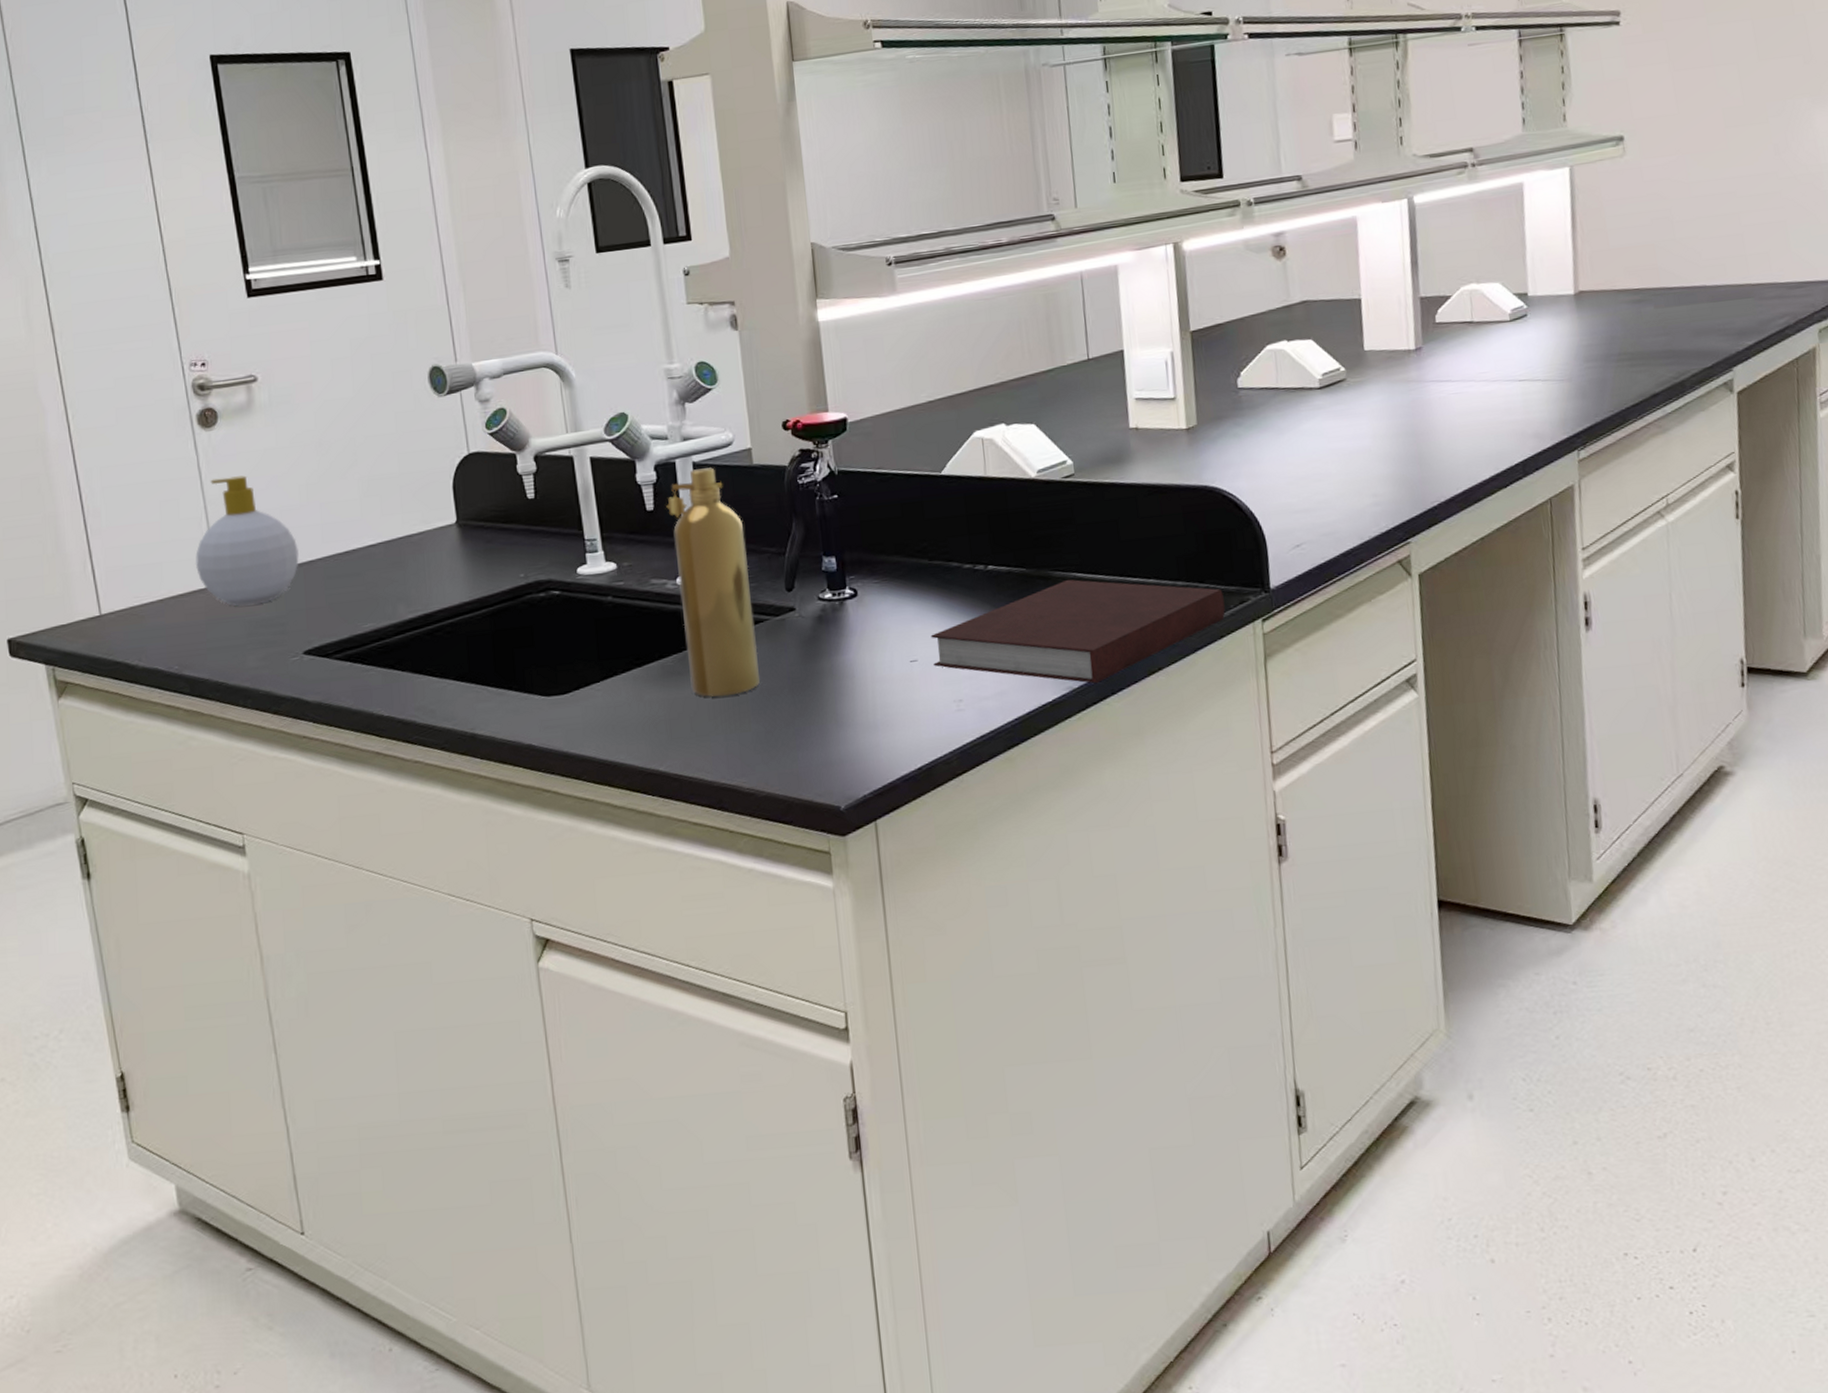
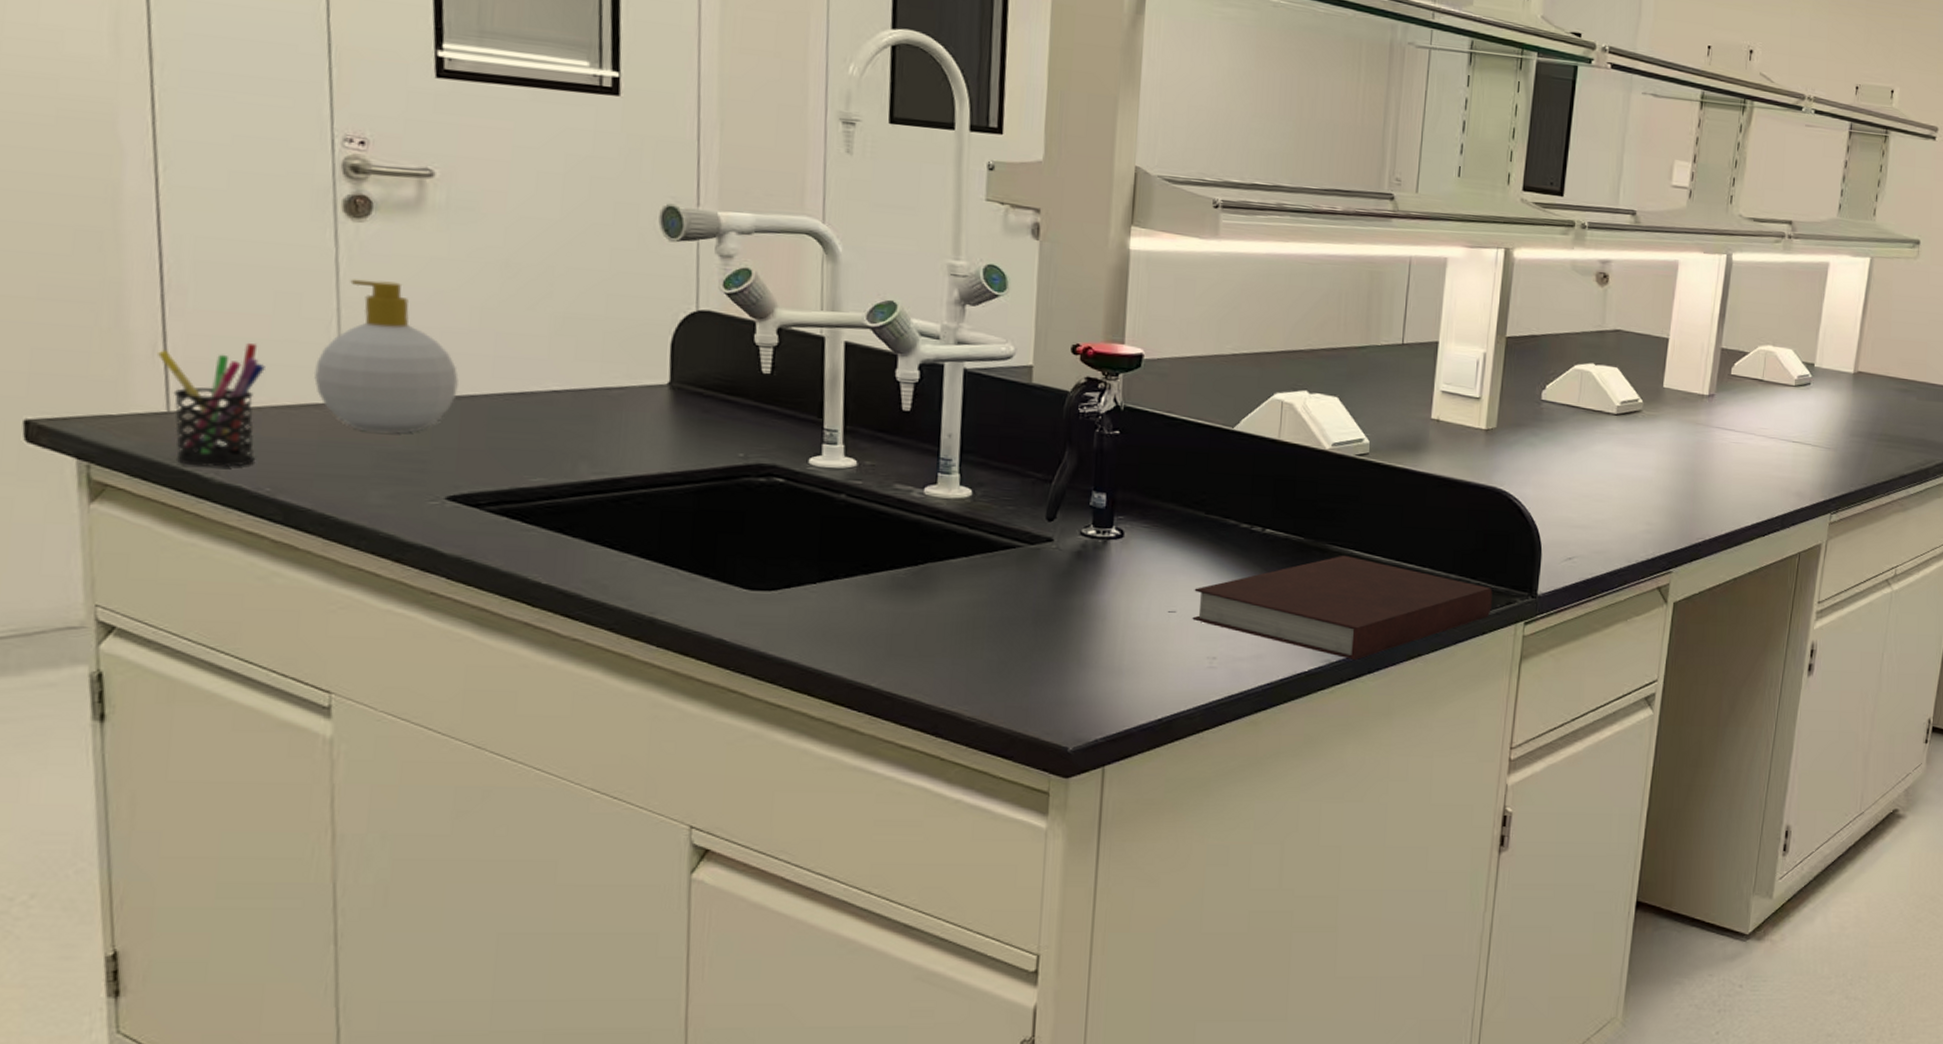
pen holder: none [87,547,165,657] -> present [156,342,265,468]
perfume bottle: present [666,467,760,697] -> none [922,375,1011,619]

